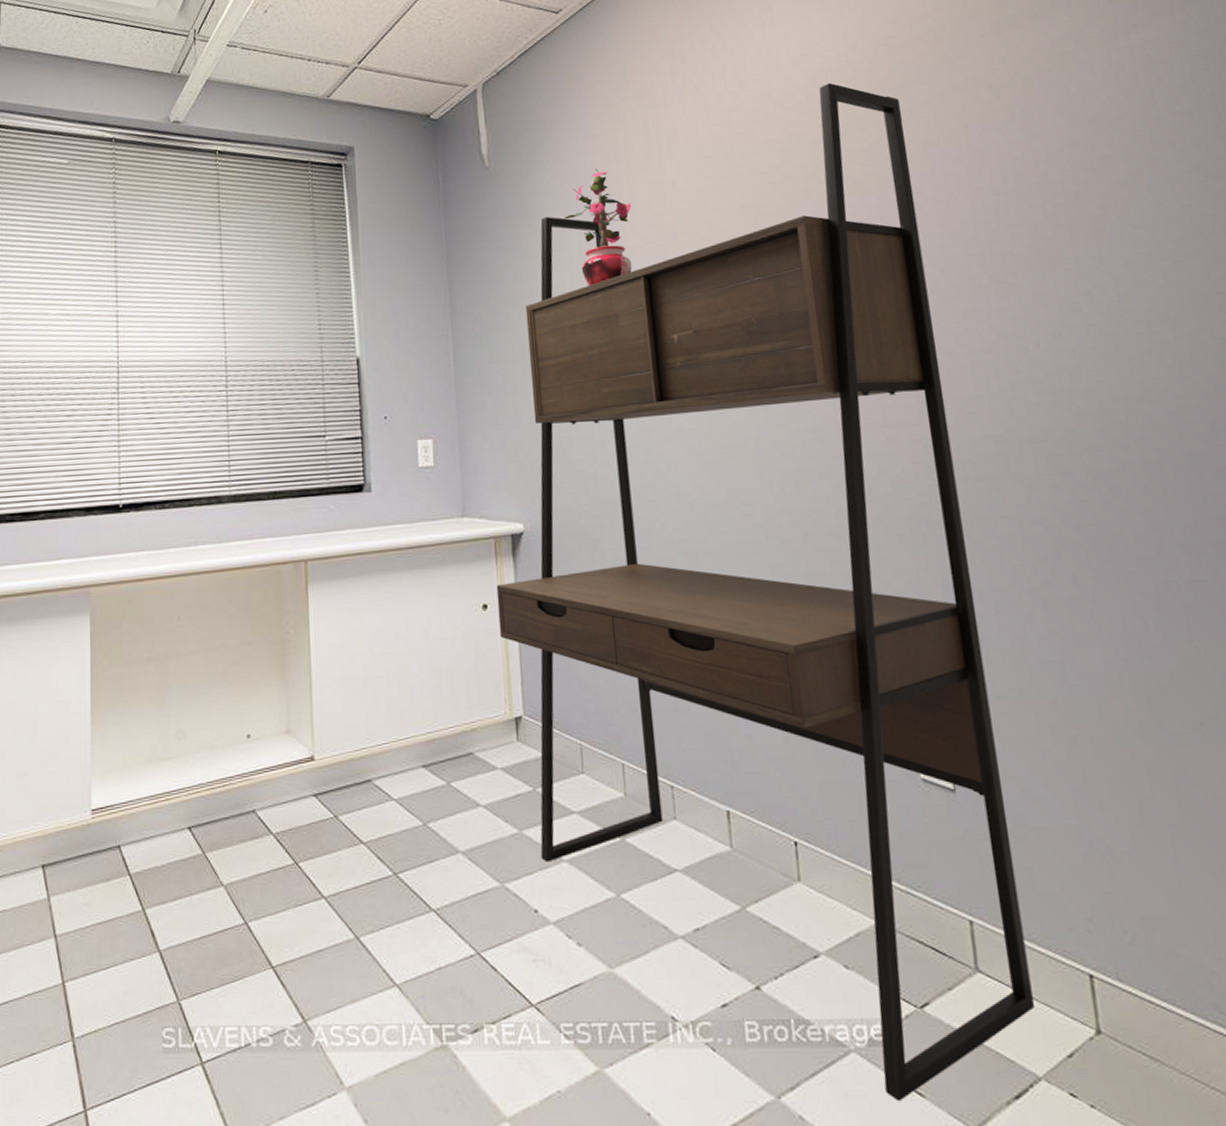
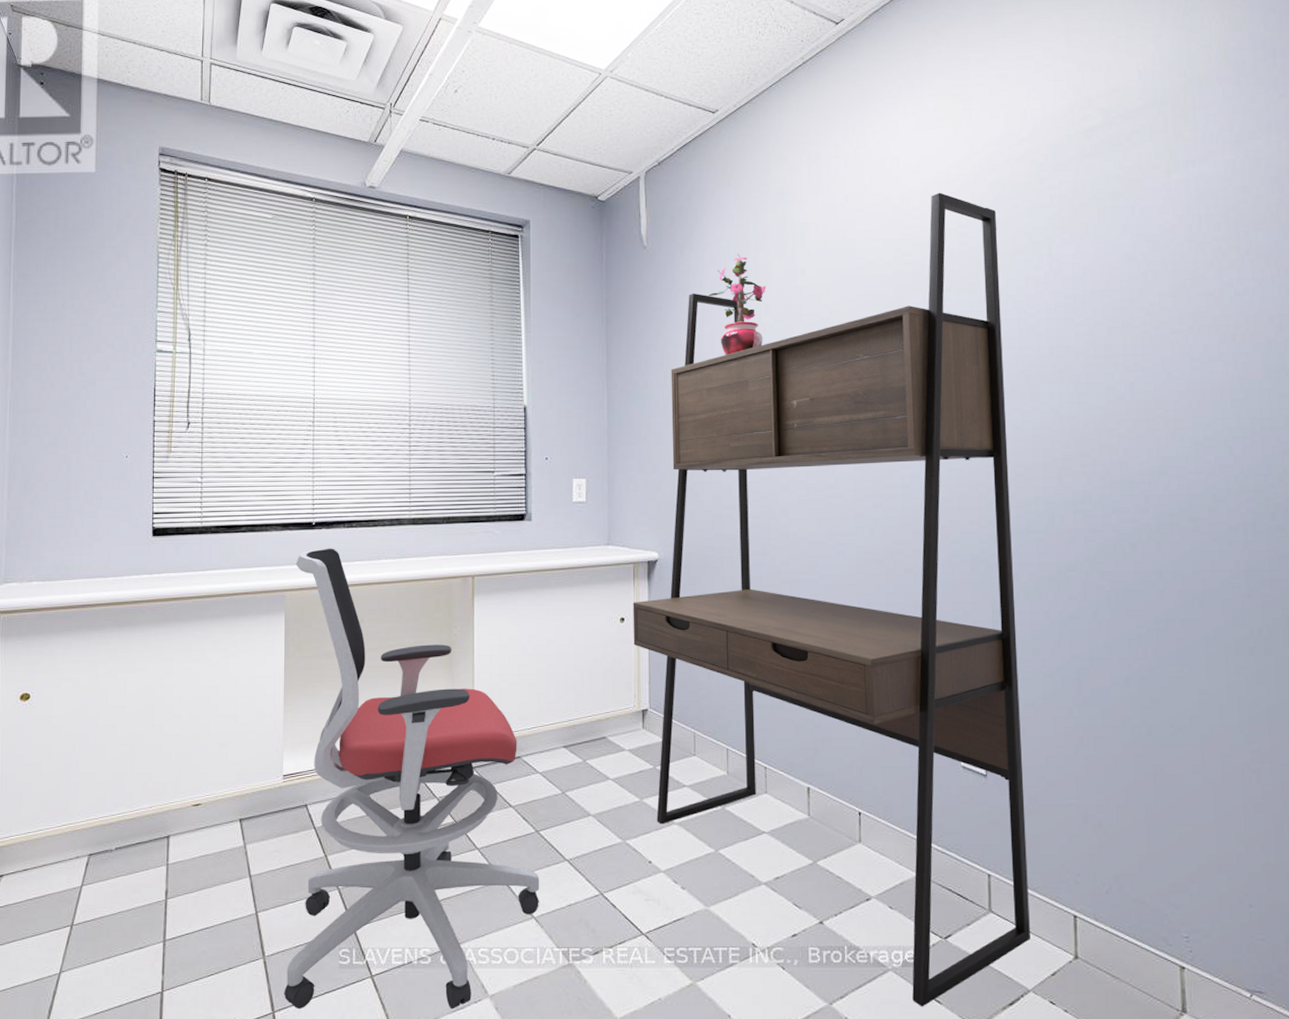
office chair: none [98,534,402,1106] -> present [284,548,540,1009]

